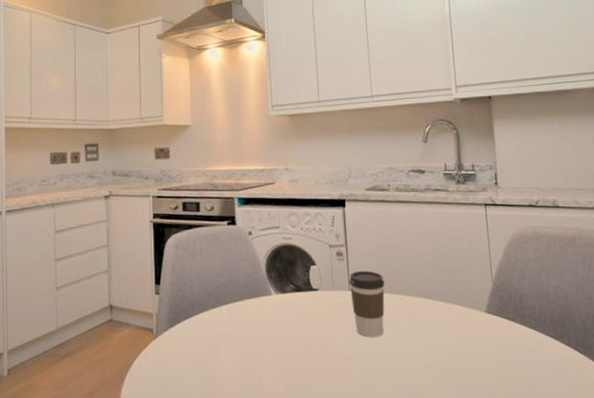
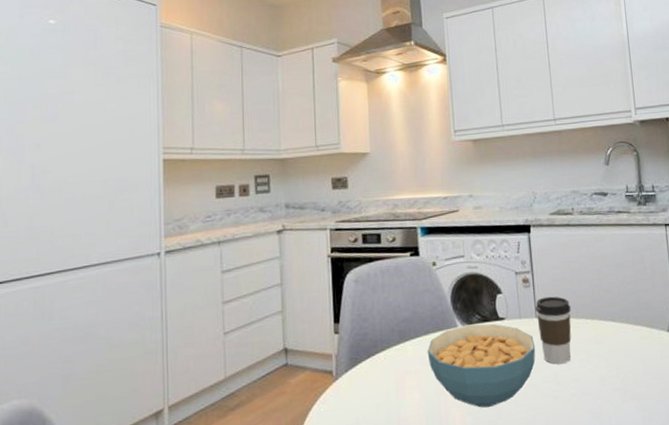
cereal bowl: none [242,293,349,374] -> present [427,323,536,408]

